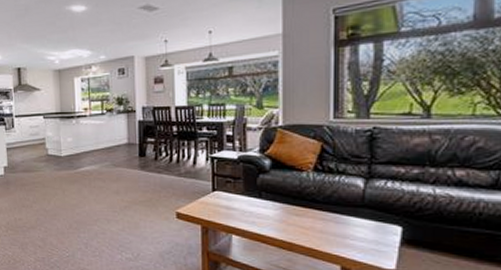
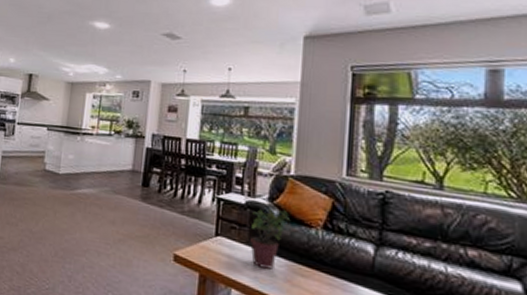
potted plant: none [245,158,282,213] -> present [250,208,291,270]

